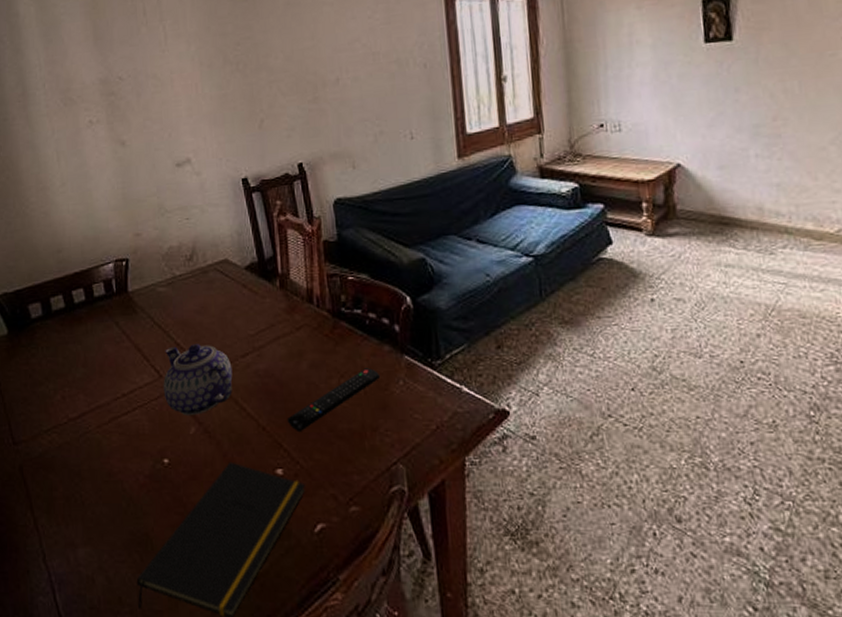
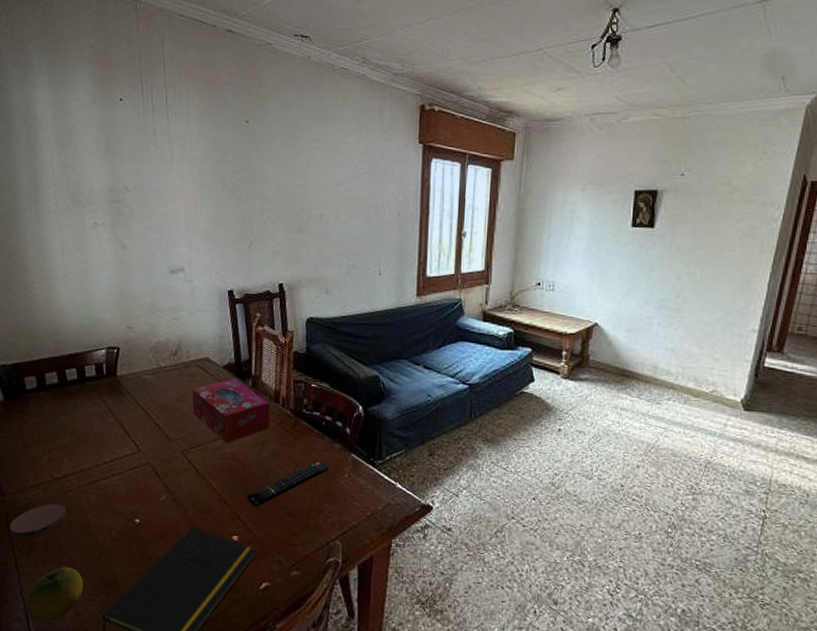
coaster: none [25,449,87,494] -> present [9,503,67,539]
fruit: none [50,523,113,592] -> present [26,566,84,622]
teapot: present [163,344,233,416] -> none [140,426,203,486]
tissue box: none [212,281,306,358] -> present [192,379,270,443]

